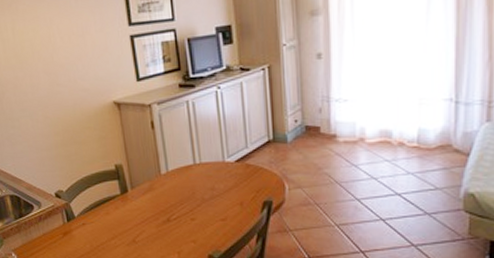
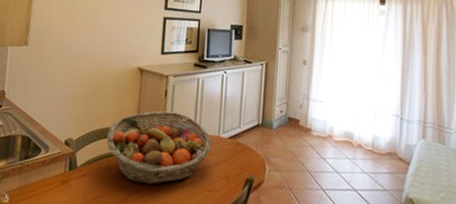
fruit basket: none [97,144,217,223] -> present [106,111,212,186]

